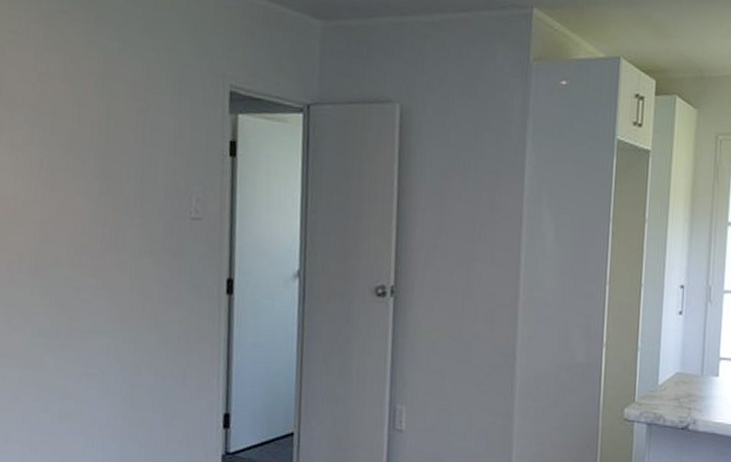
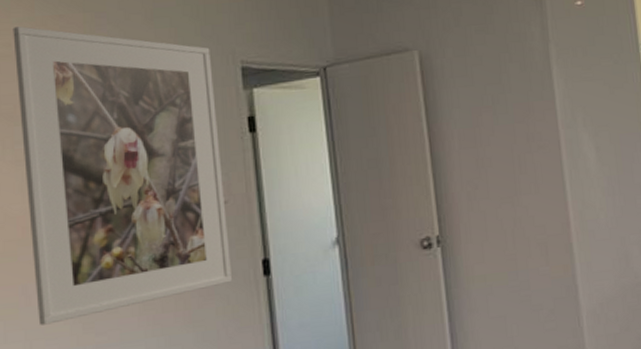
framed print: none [19,15,202,303] -> present [13,26,232,326]

